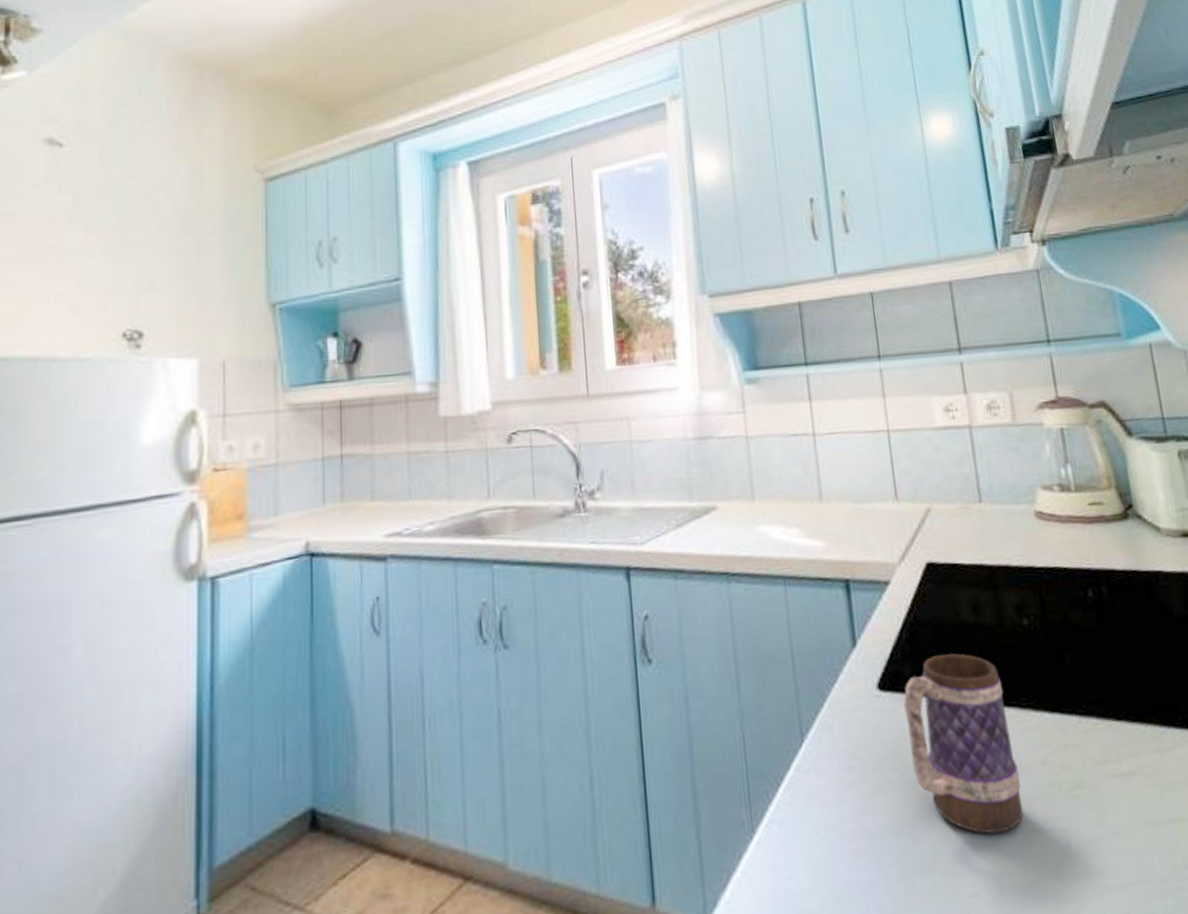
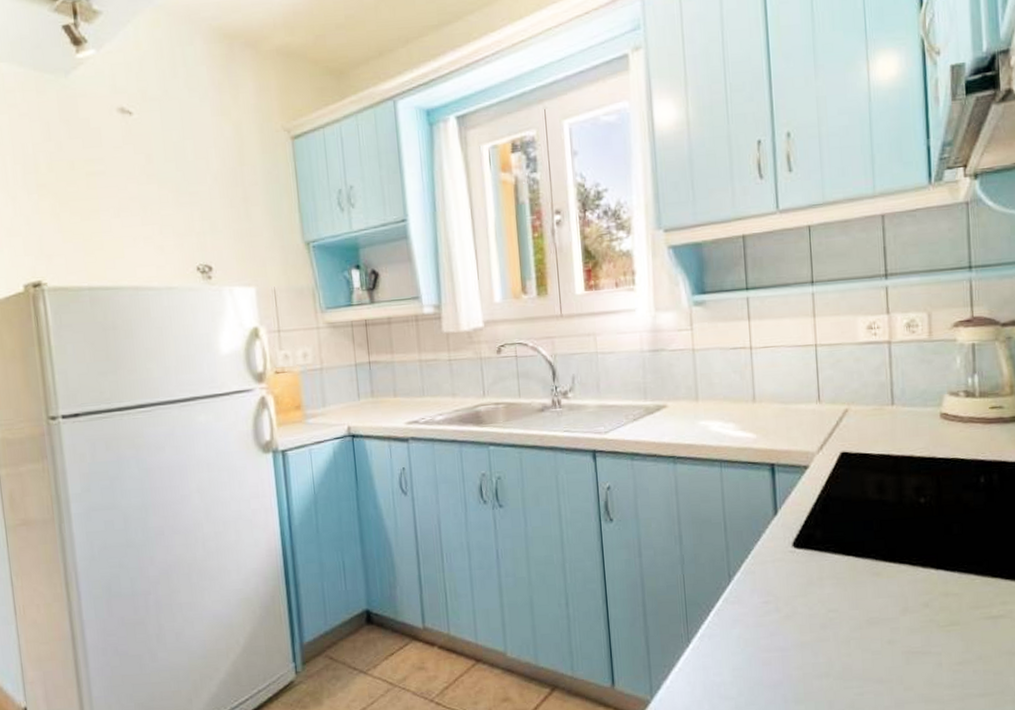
mug: present [903,653,1024,835] -> none [813,522,906,654]

